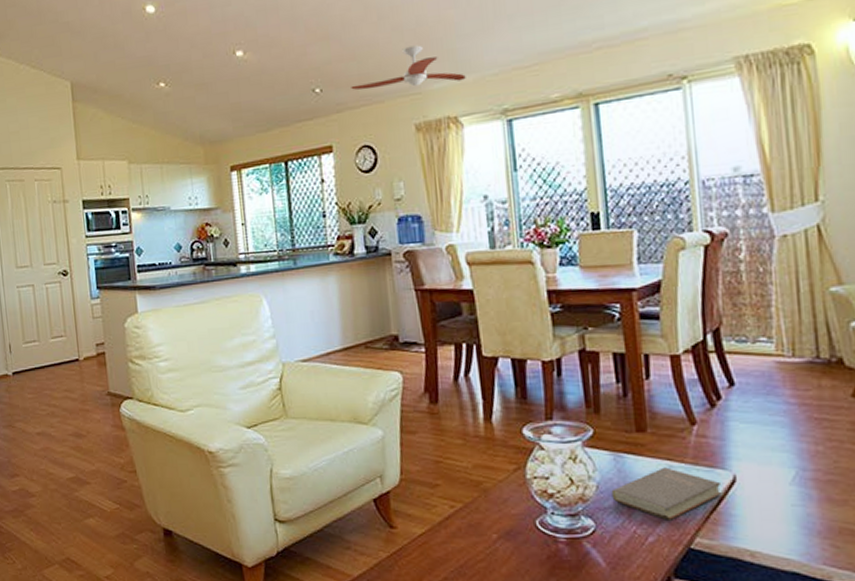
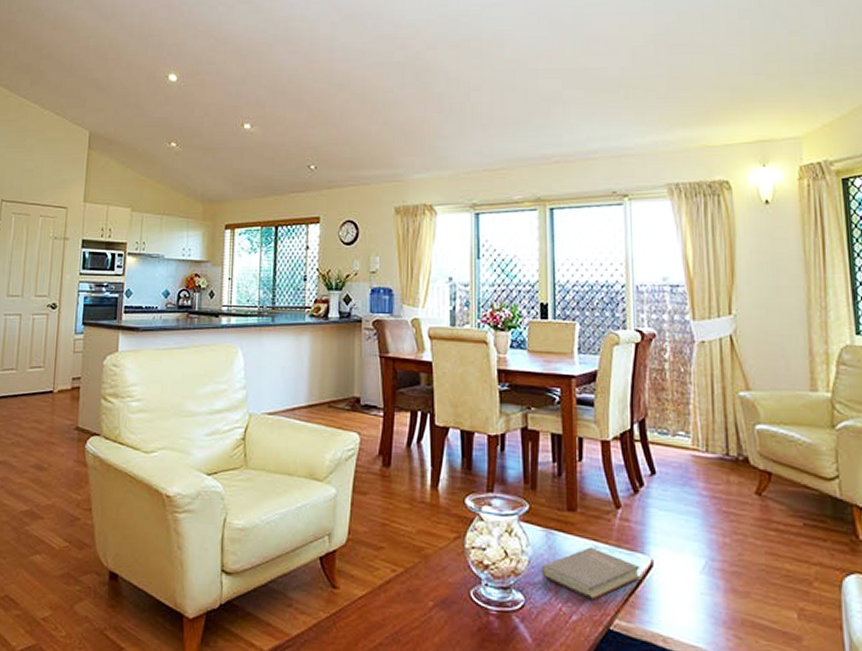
ceiling fan: present [351,45,466,90] -> none [342,139,443,175]

